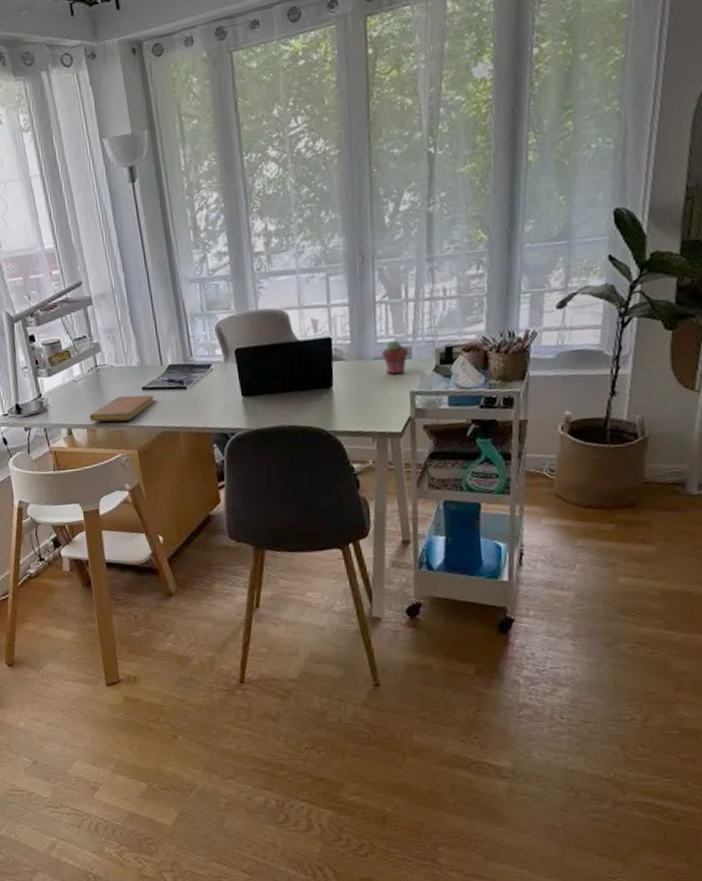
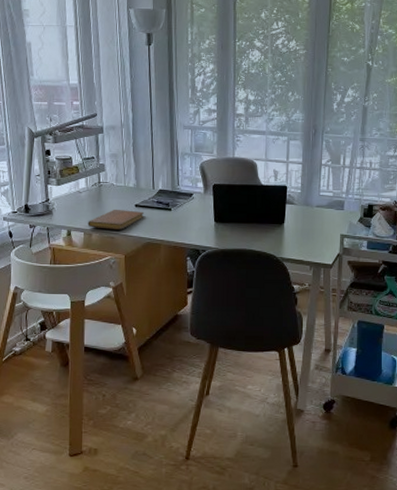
potted succulent: present [382,340,408,375] -> none [323,195,341,221]

